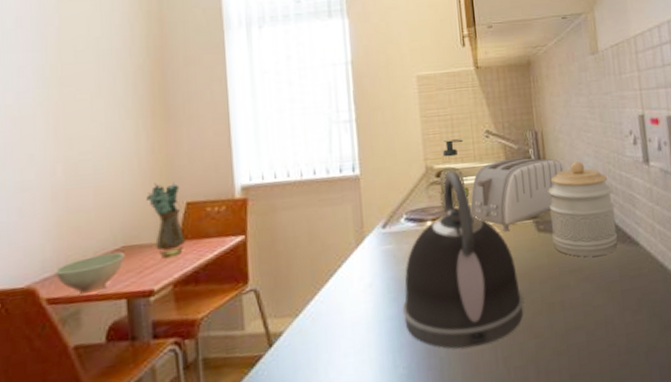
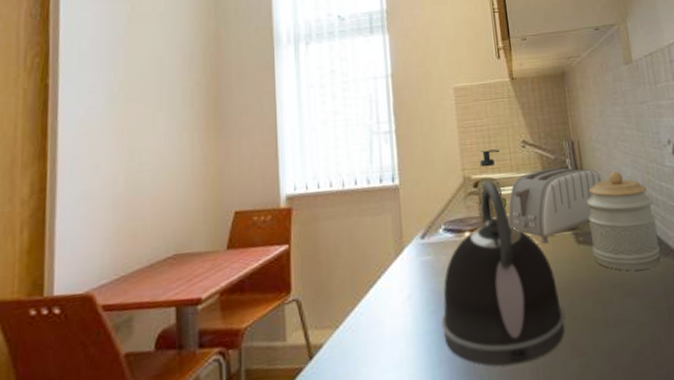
bowl: present [55,252,125,294] -> none [112,260,176,301]
vase: present [146,182,186,260] -> none [198,192,233,268]

